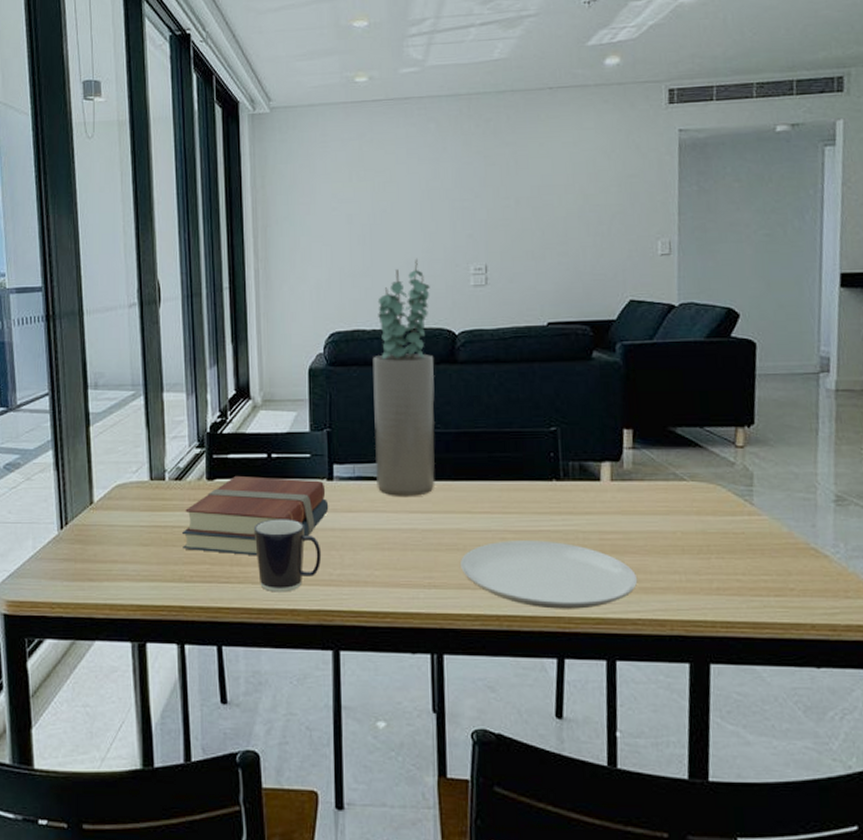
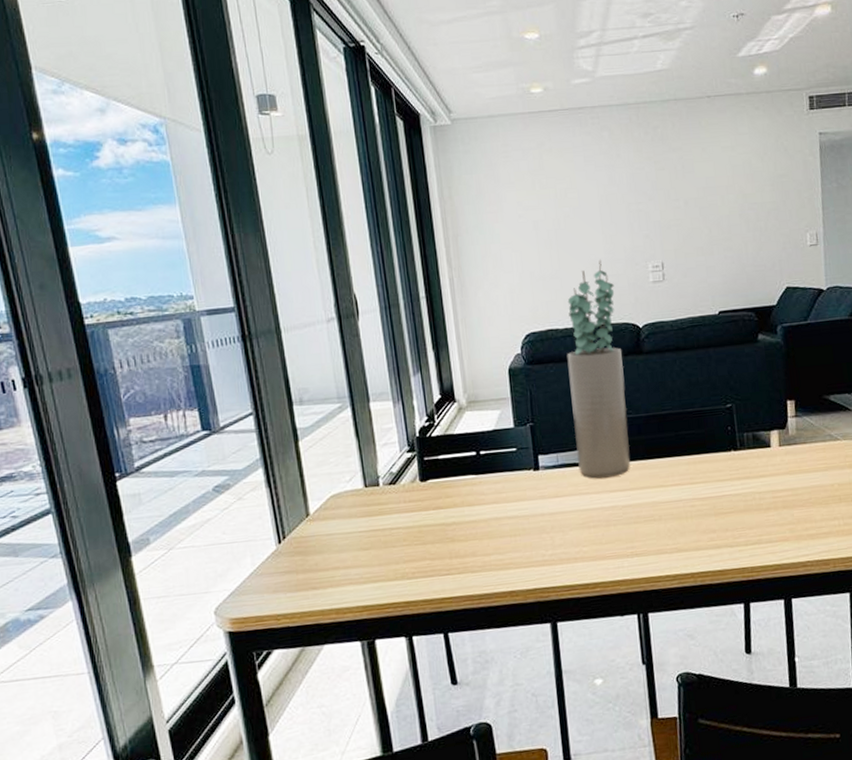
books: present [181,475,329,556] -> none [400,471,538,549]
mug: present [253,519,322,593] -> none [468,509,534,578]
plate: present [461,540,638,609] -> none [657,503,806,562]

